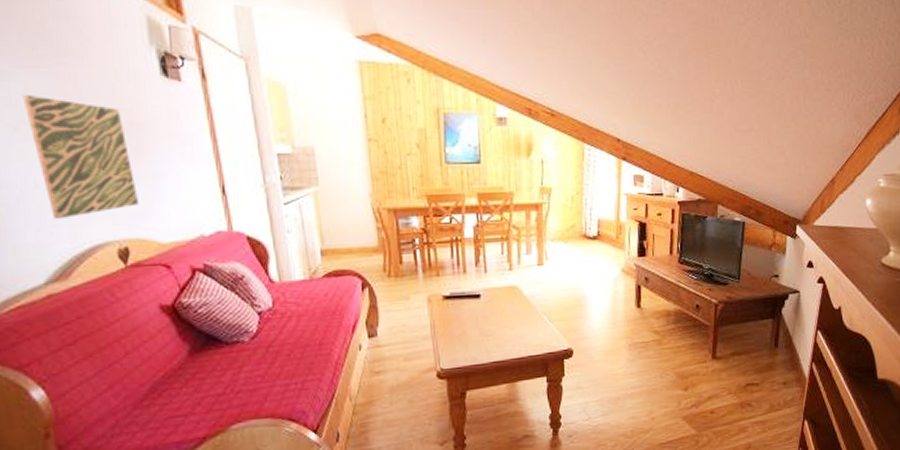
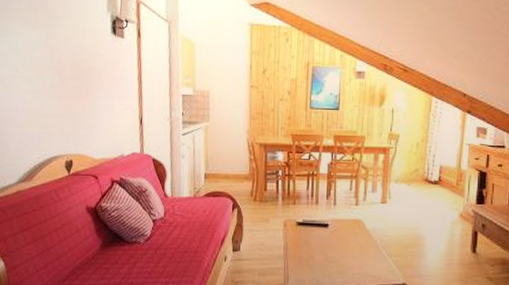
wall art: present [22,95,138,220] -> none [24,47,84,136]

